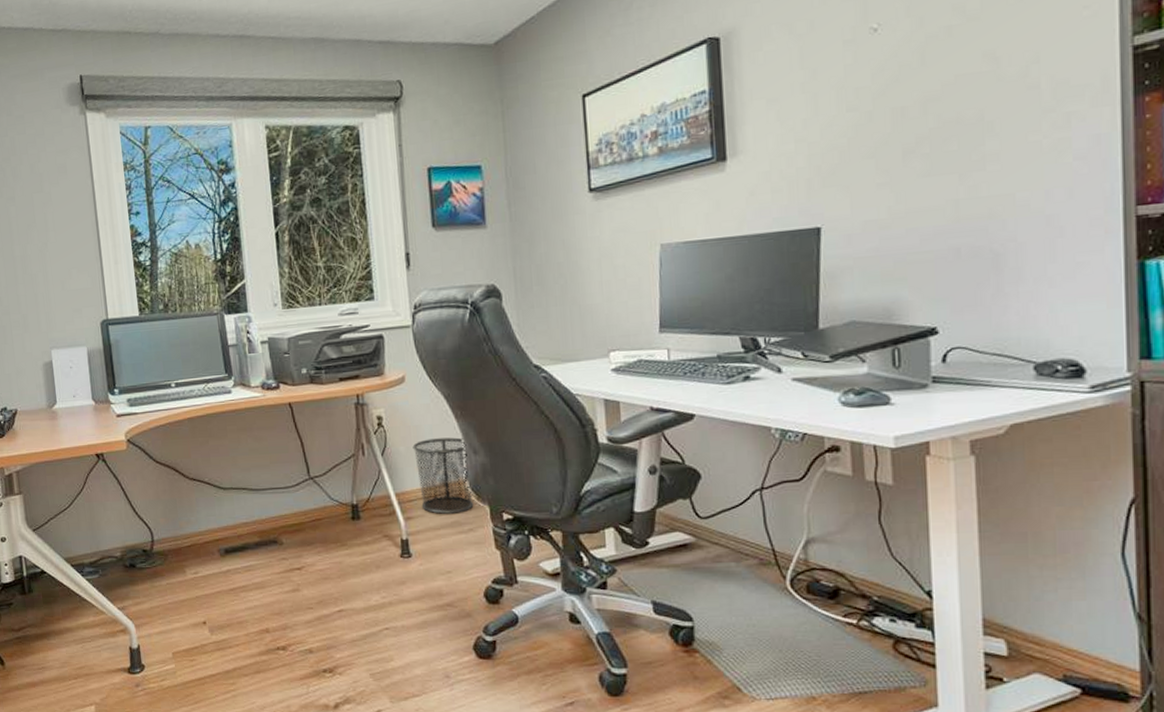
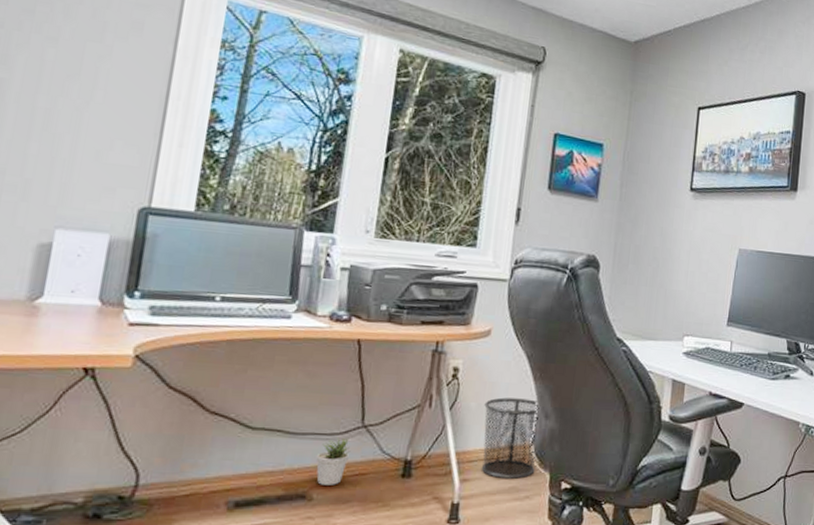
potted plant: none [277,489,305,531] -> present [316,437,351,485]

